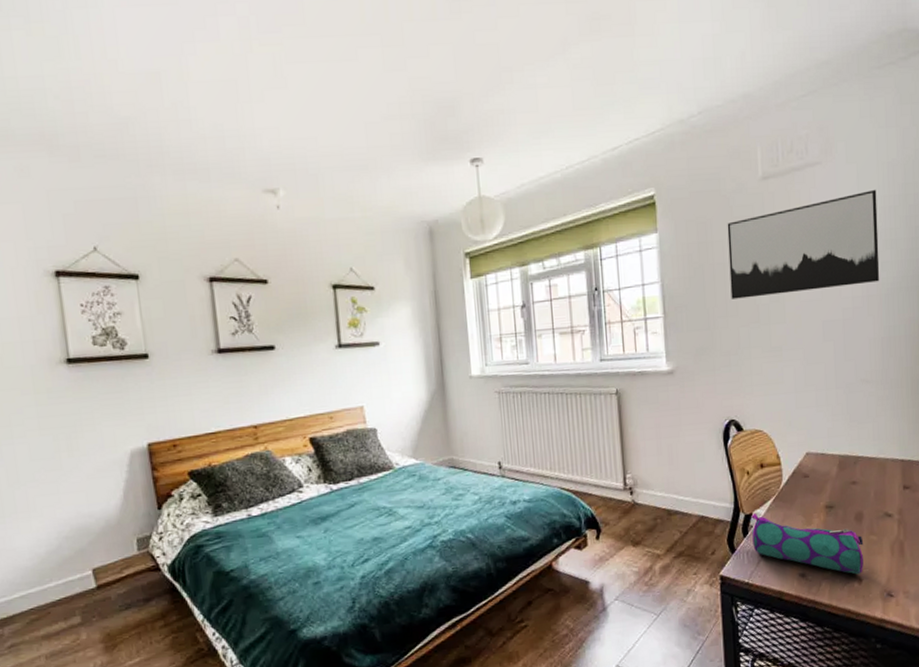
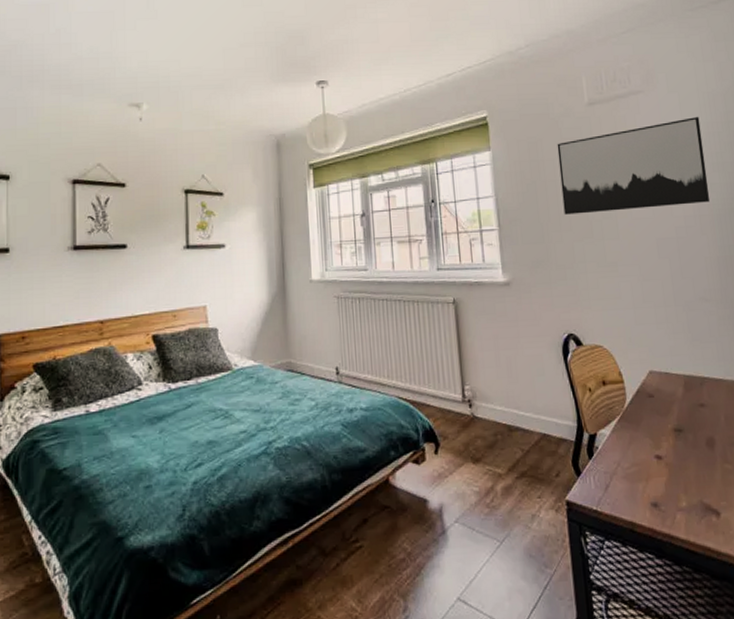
pencil case: present [751,513,864,575] -> none [596,433,720,507]

